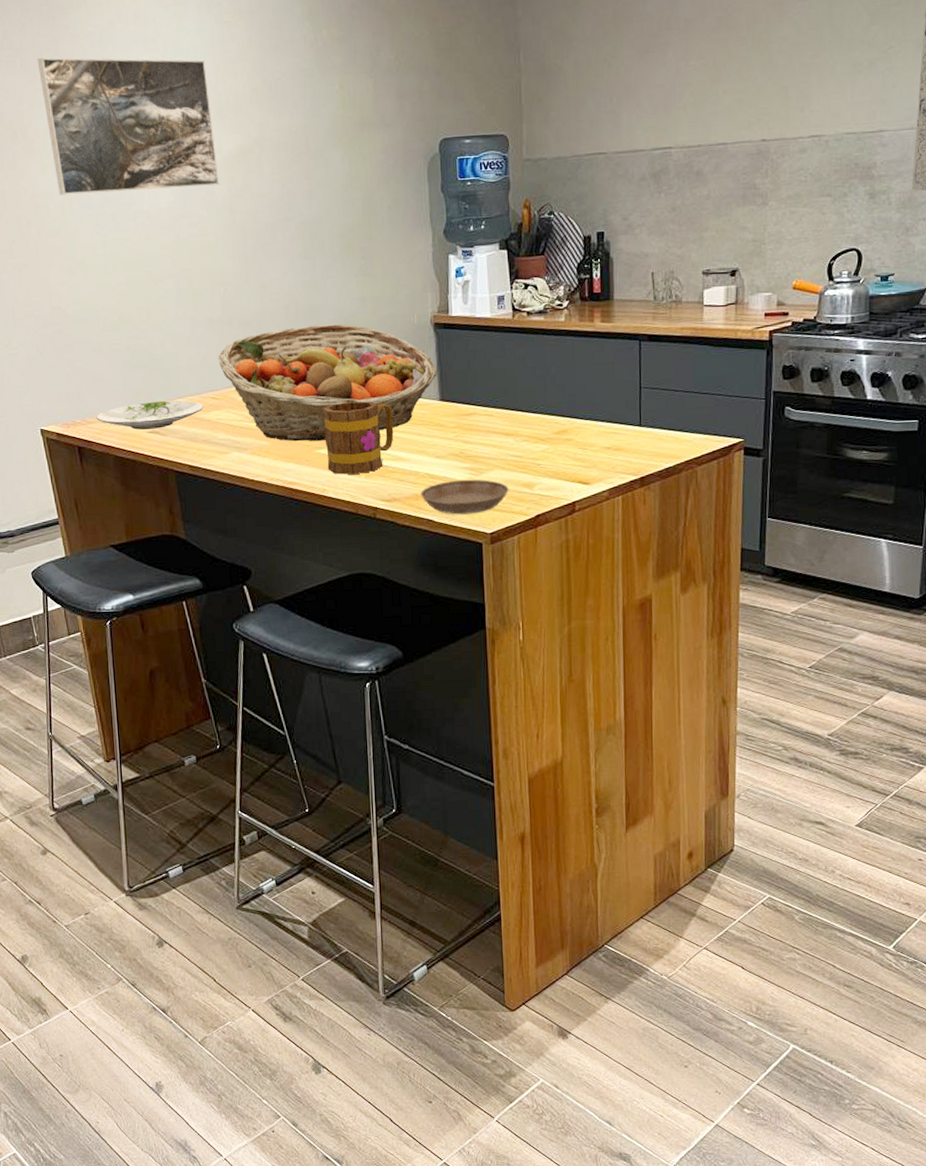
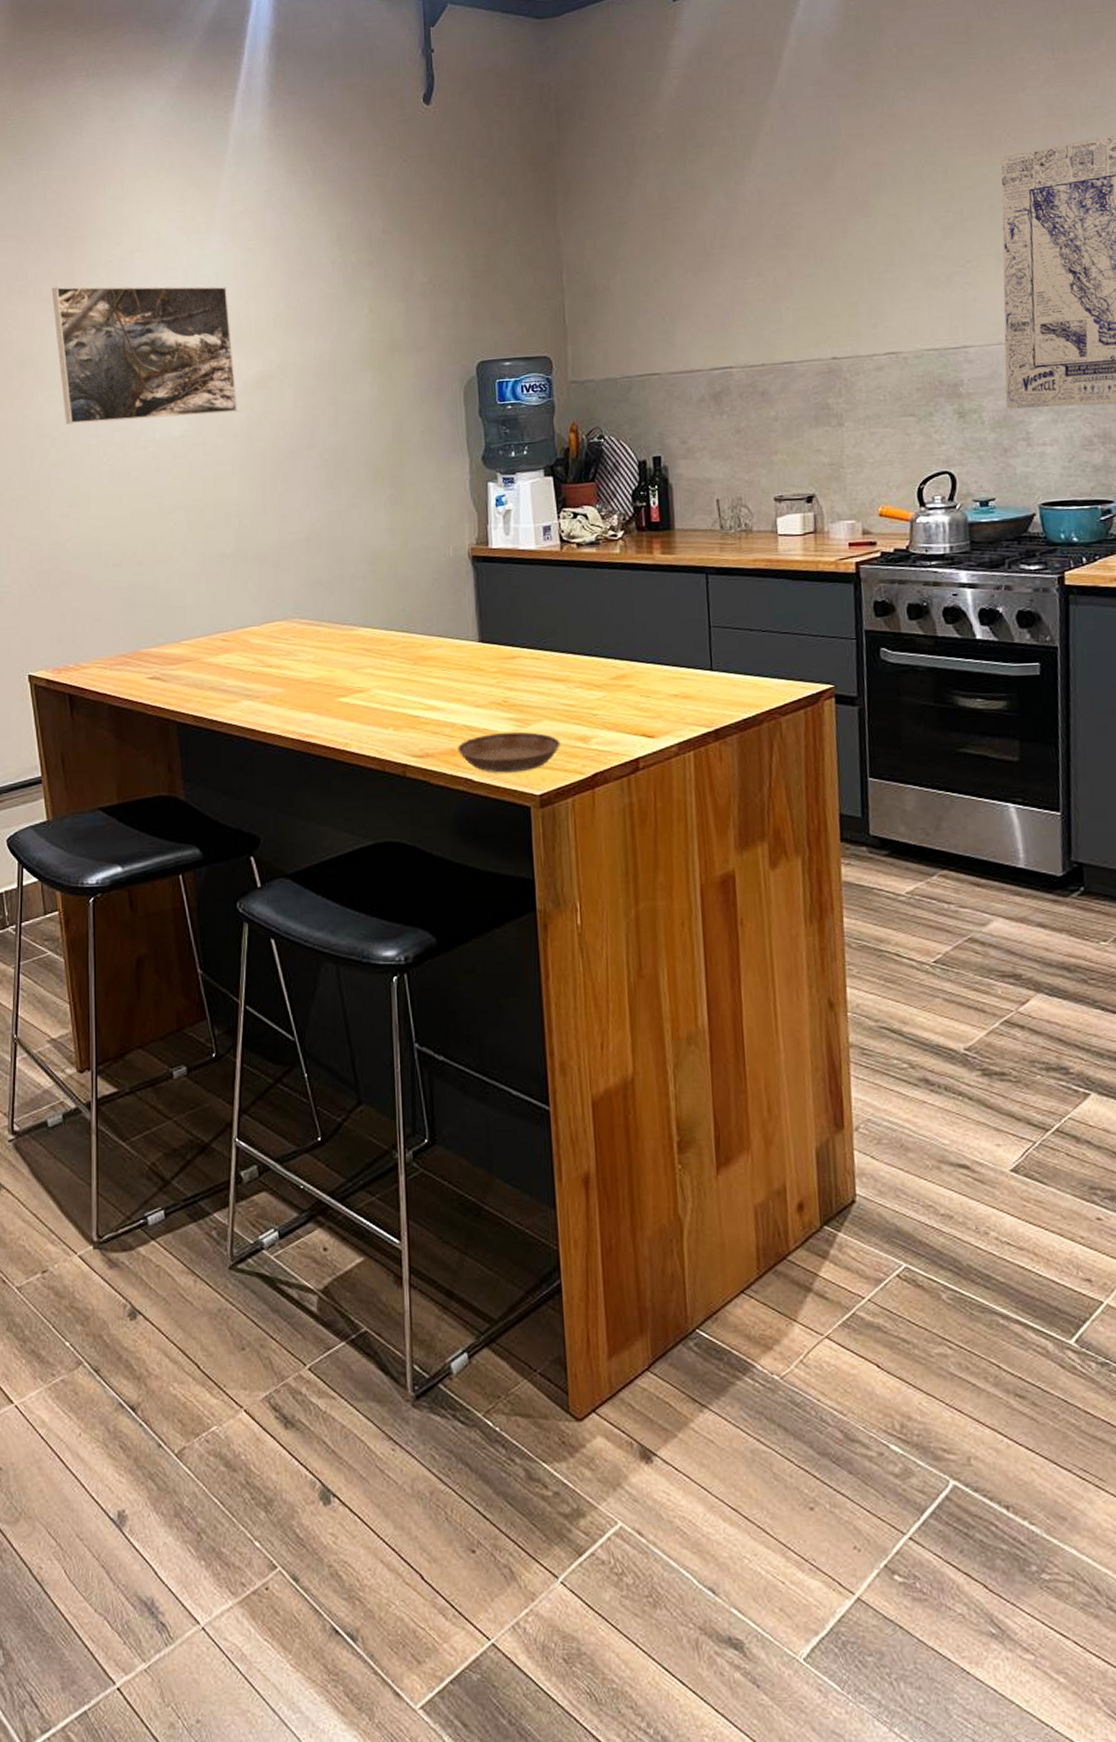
plate: present [96,400,204,430] -> none [91,642,212,676]
fruit basket: present [218,324,437,442] -> none [230,557,476,689]
mug: present [322,401,394,475] -> none [345,642,427,726]

